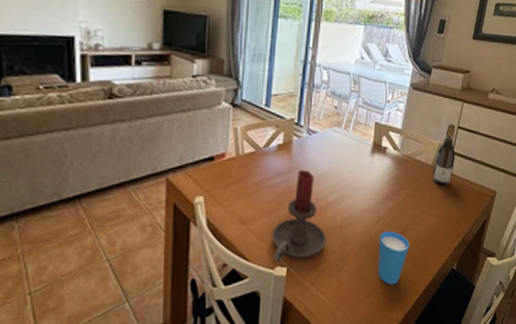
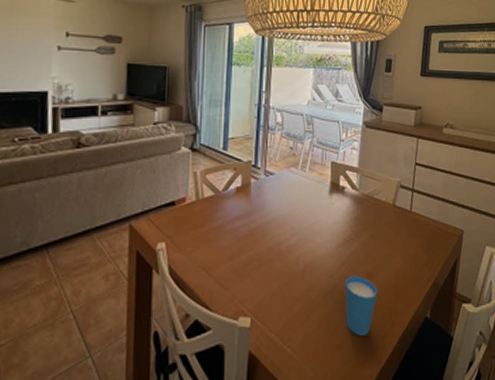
candle holder: present [272,170,327,263] -> none [234,212,290,313]
wine bottle: present [433,123,456,186] -> none [394,160,416,225]

